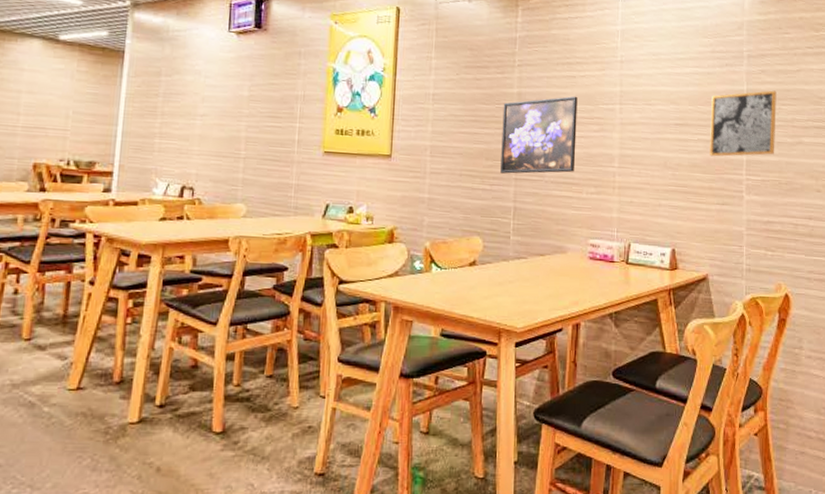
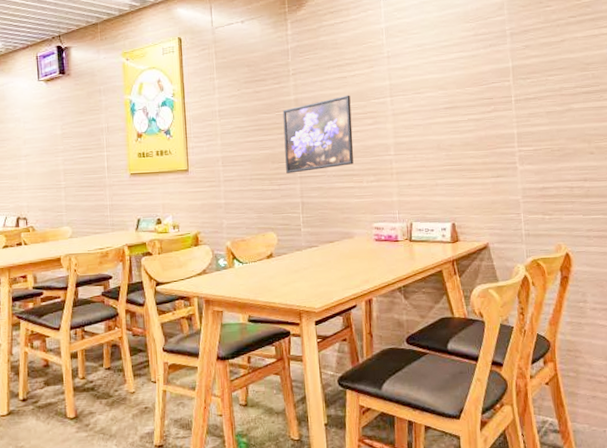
wall art: present [709,90,777,157] -> none [478,63,545,134]

